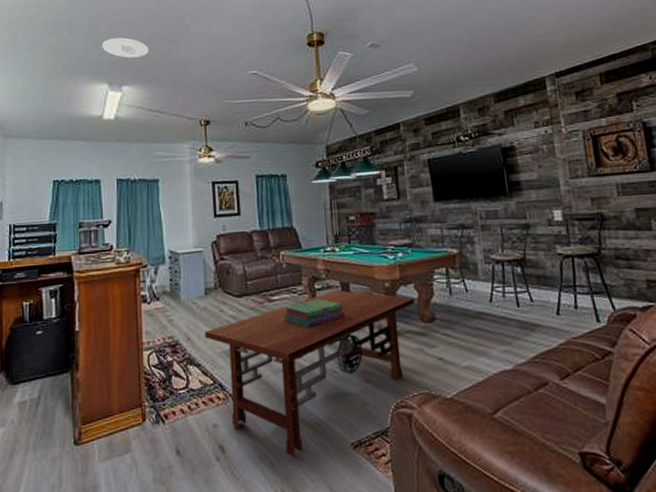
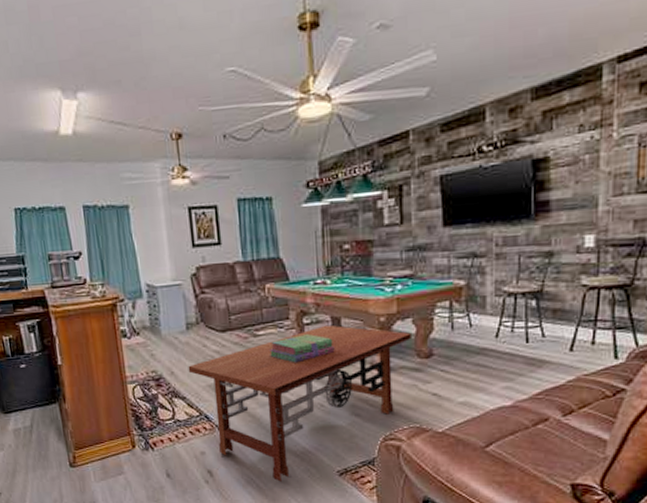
recessed light: present [102,37,150,58] -> none [48,27,105,56]

